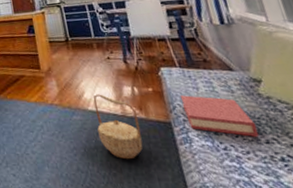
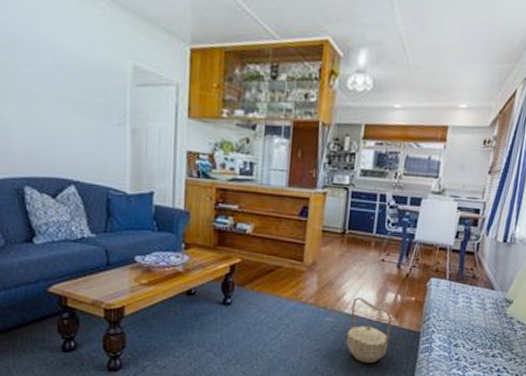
hardback book: present [180,95,260,137] -> none [436,308,492,351]

